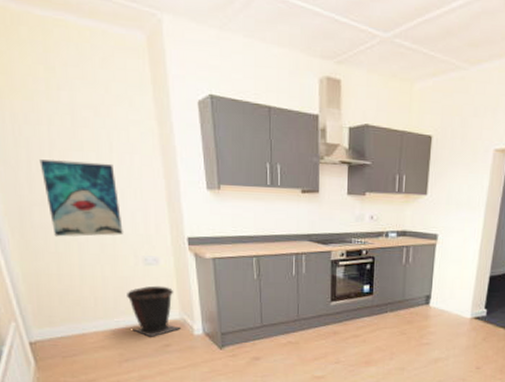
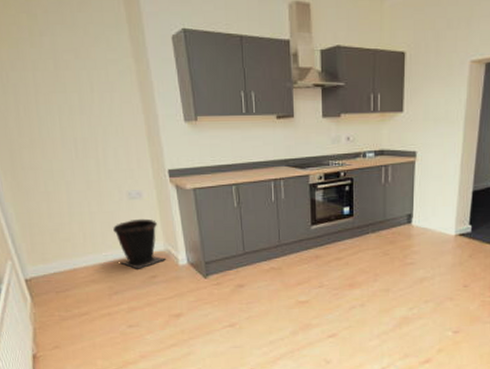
wall art: present [39,159,123,237] -> none [26,103,107,177]

